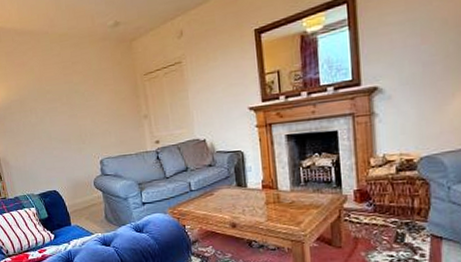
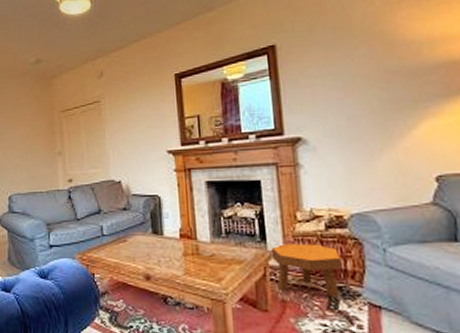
footstool: none [345,186,410,232] -> present [271,244,342,298]

